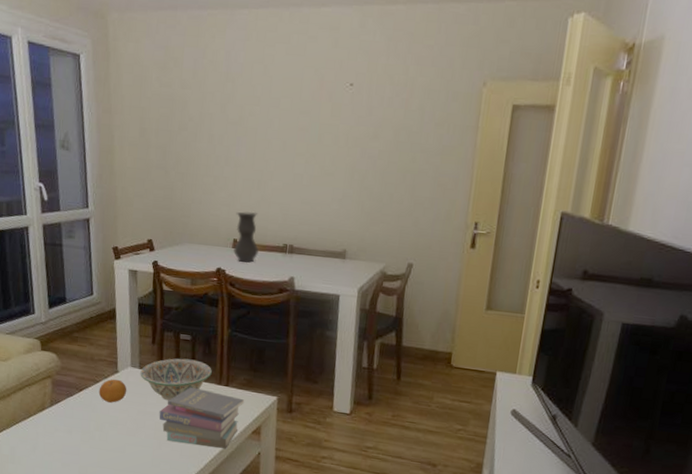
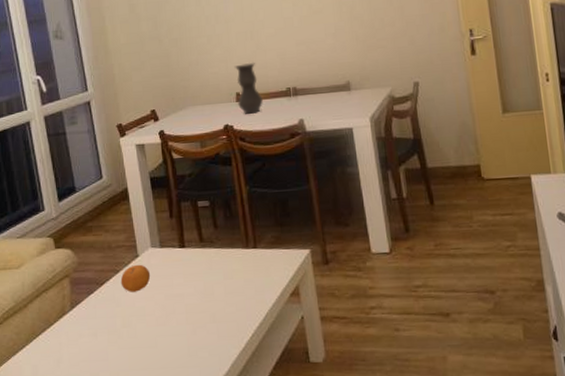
decorative bowl: present [140,358,212,401] -> none [162,226,237,278]
books: present [159,386,245,449] -> none [188,256,277,323]

